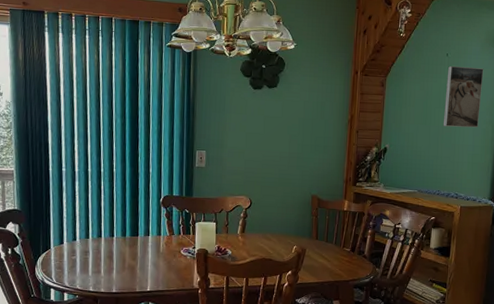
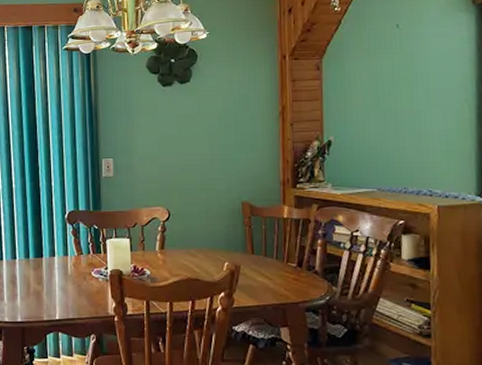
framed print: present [443,65,484,128] -> none [400,37,450,110]

